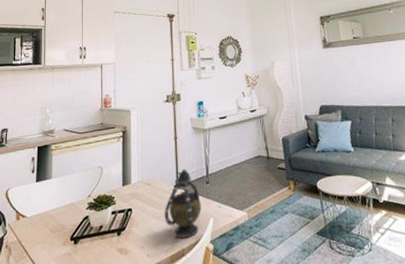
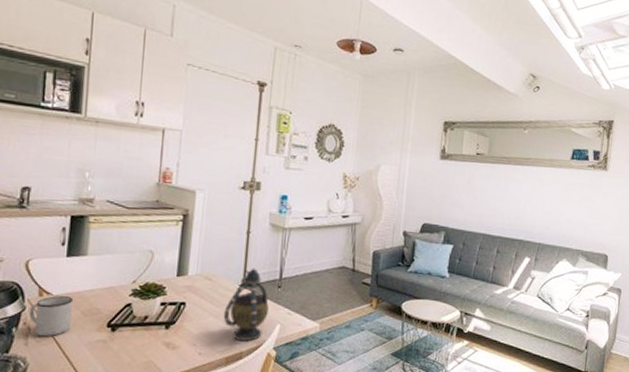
mug: none [9,217,42,257] -> present [29,296,73,337]

